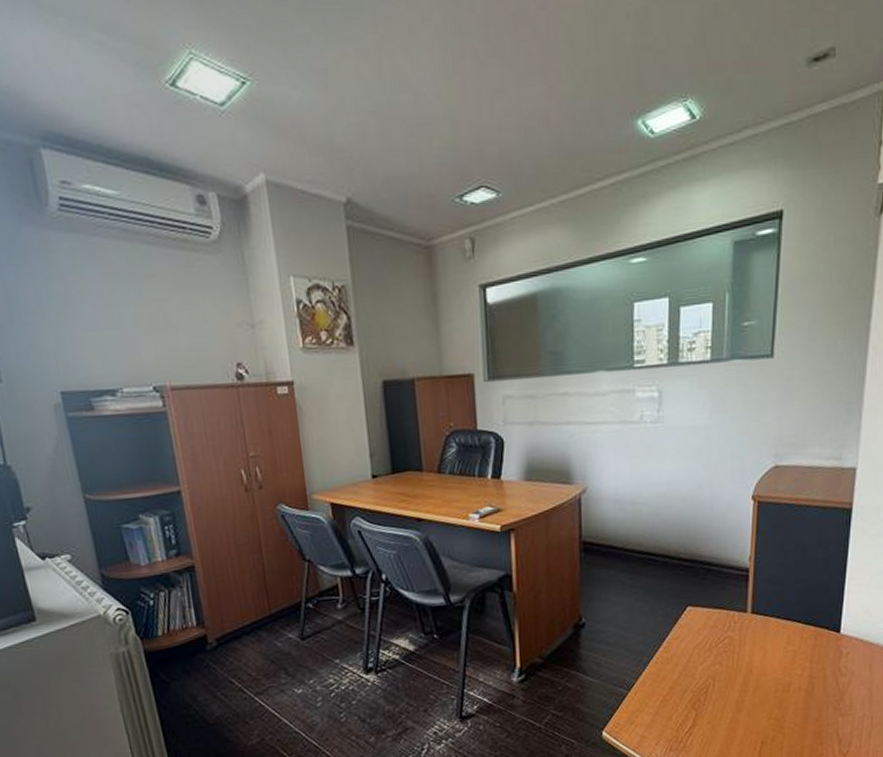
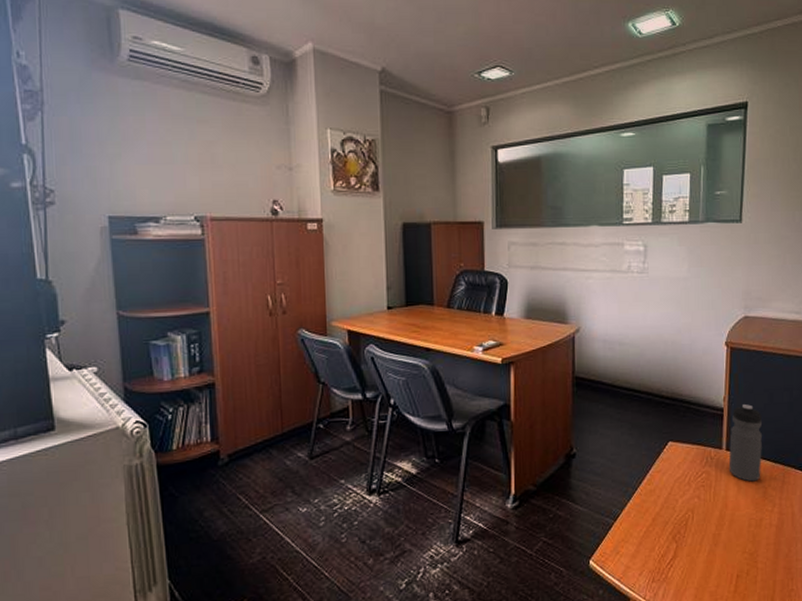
water bottle: none [754,563,793,646] -> present [728,404,763,482]

